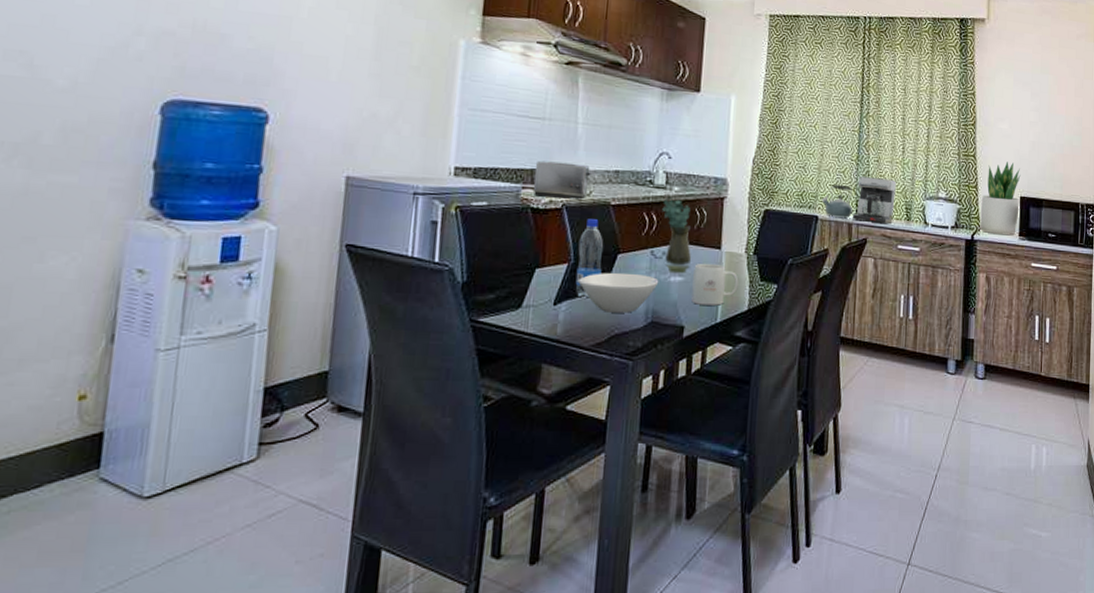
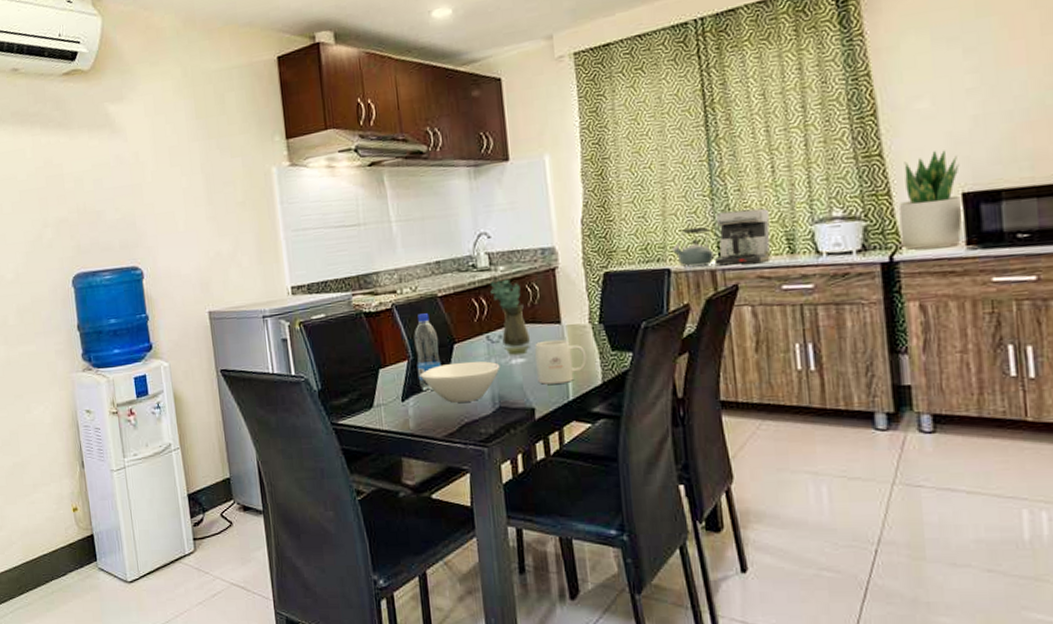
toaster: present [533,160,591,200] -> none [359,261,413,301]

